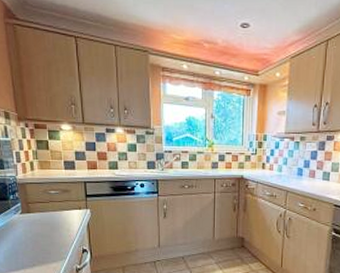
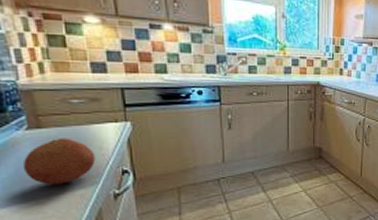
fruit: none [17,221,65,258] -> present [22,138,96,185]

